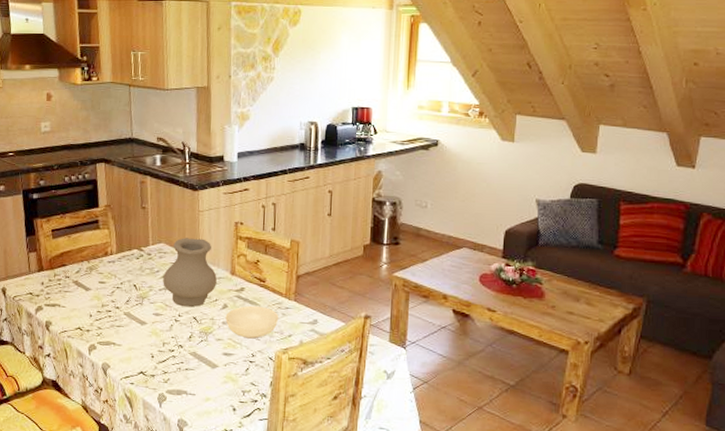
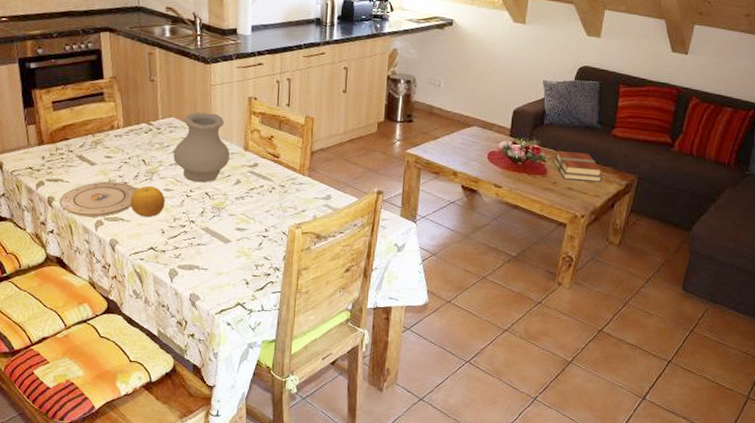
plate: none [56,306,129,342] -> present [60,181,138,217]
fruit: none [121,310,155,342] -> present [130,185,165,218]
bowl: present [225,305,279,339] -> none [238,181,293,214]
books: none [550,272,606,306] -> present [552,150,602,182]

